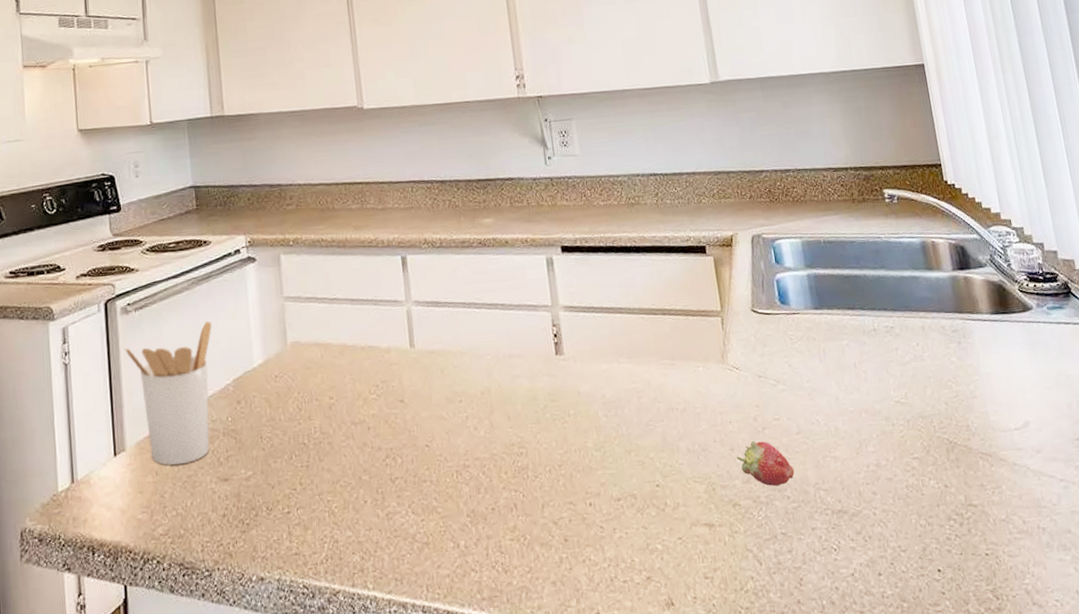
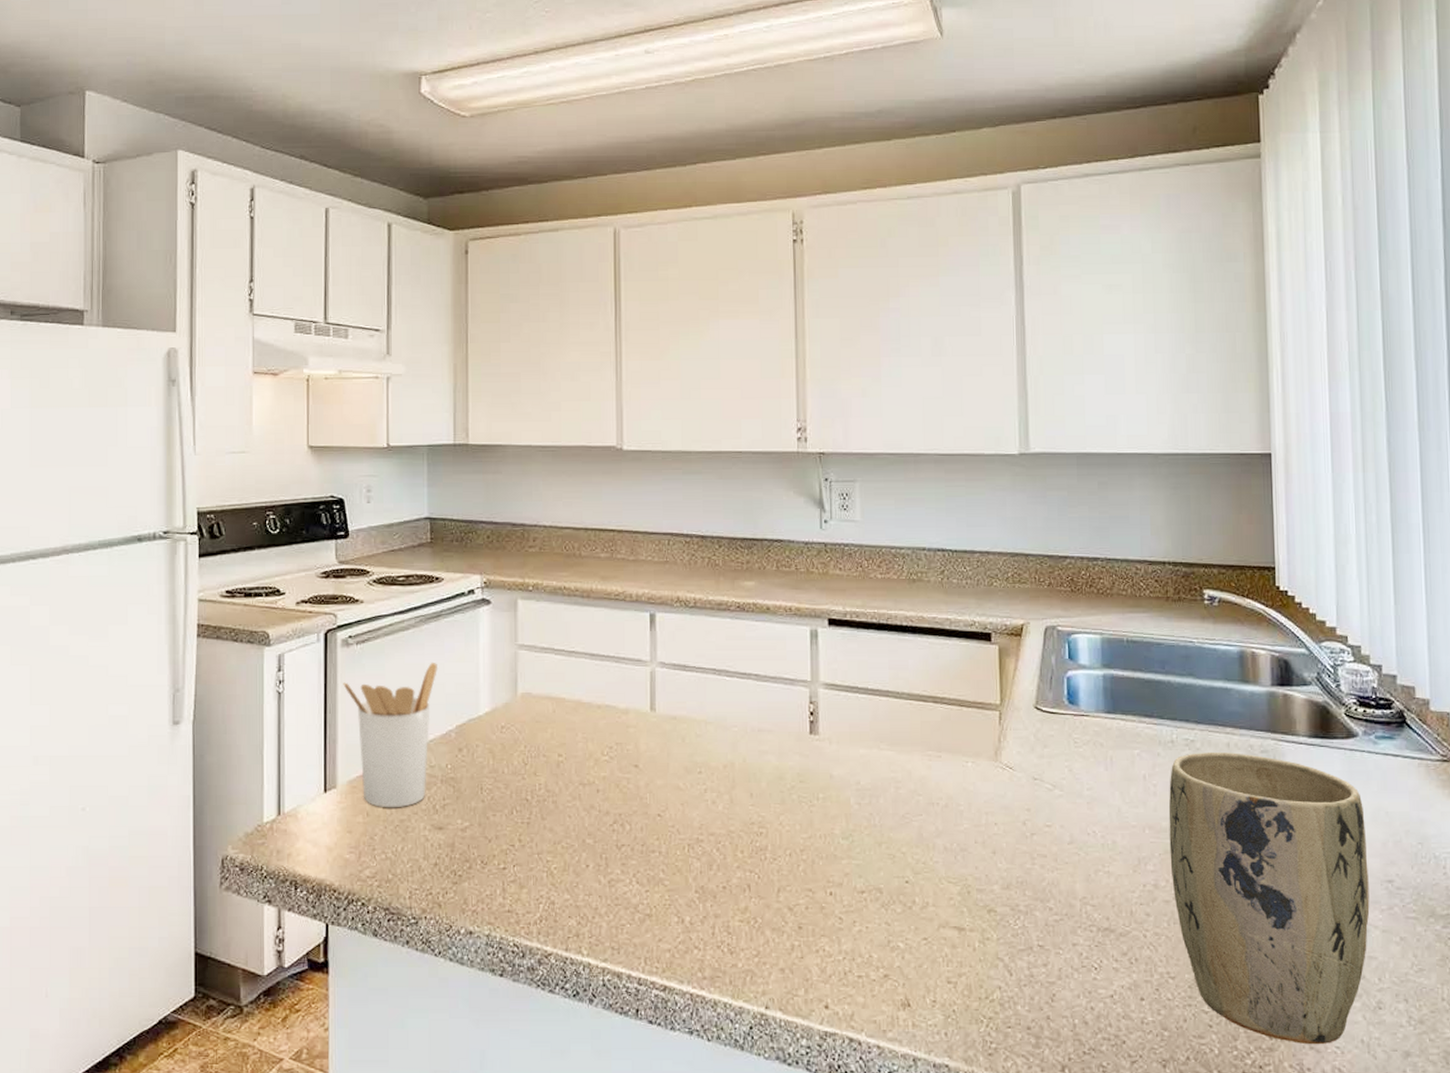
fruit: present [736,441,795,487] -> none [998,846,1061,896]
plant pot: none [877,334,1069,601] -> present [1168,753,1370,1045]

